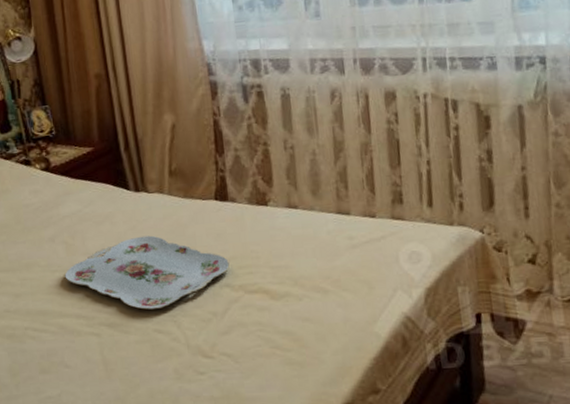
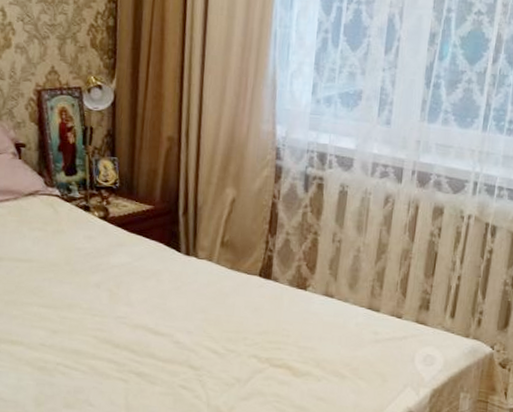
serving tray: present [64,235,230,310] -> none [104,297,261,367]

